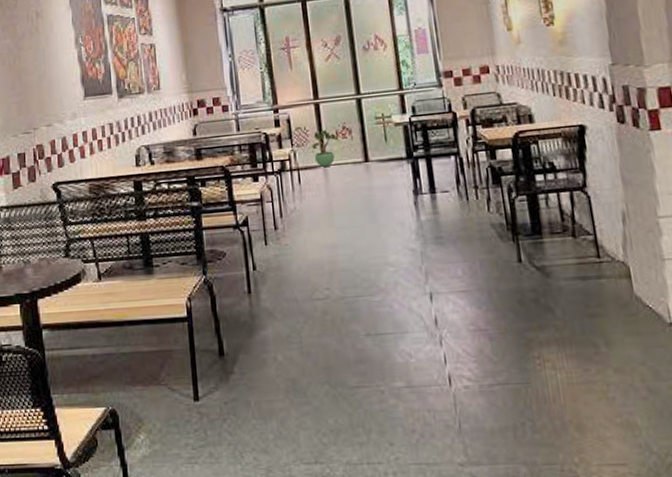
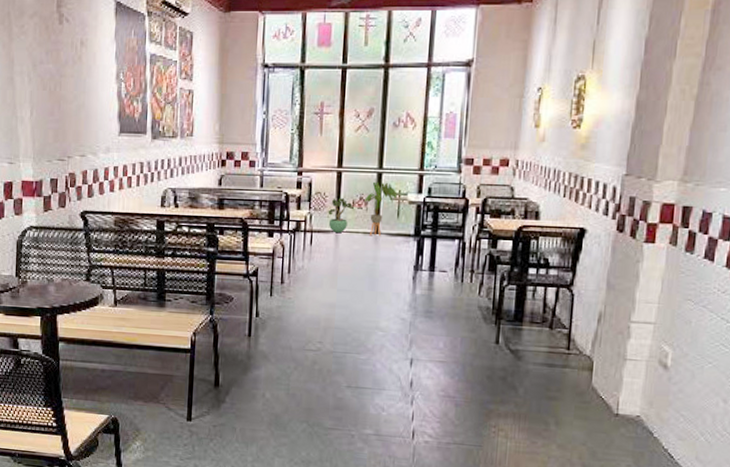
house plant: none [348,108,381,166] -> present [364,181,397,237]

